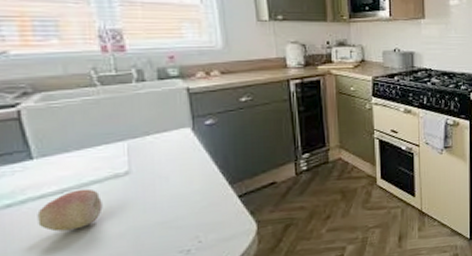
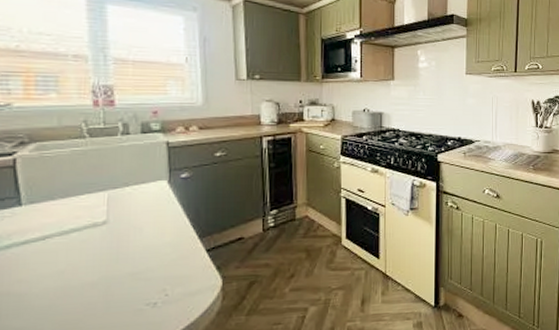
fruit: present [37,188,103,232] -> none [19,236,79,278]

